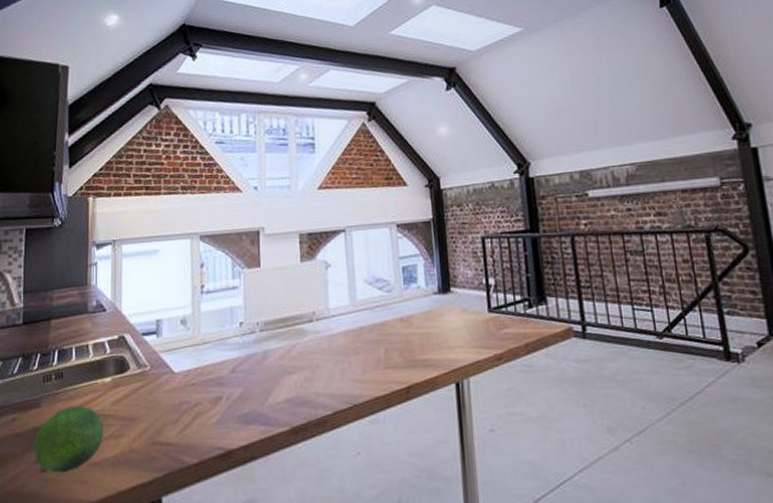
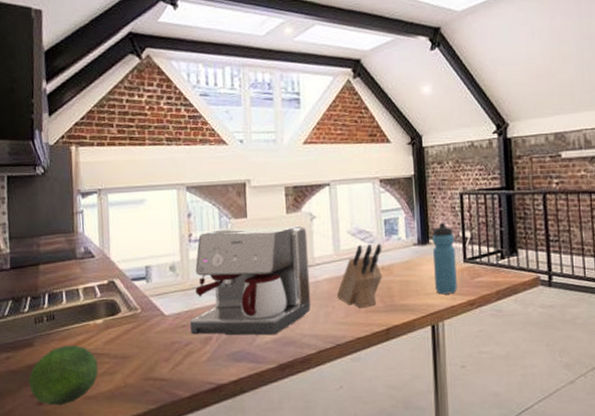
coffee maker: none [200,274,327,395] -> present [190,225,311,335]
knife block: none [352,292,401,364] -> present [336,243,382,309]
water bottle: none [453,268,482,348] -> present [432,222,457,295]

